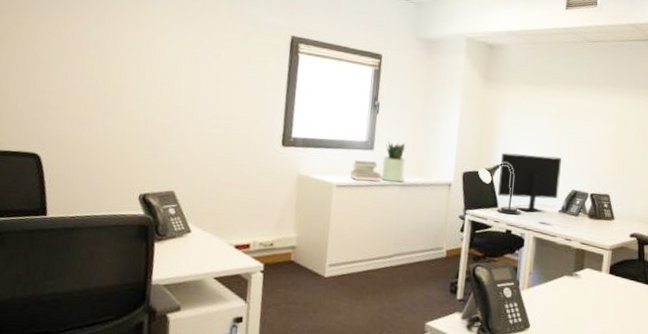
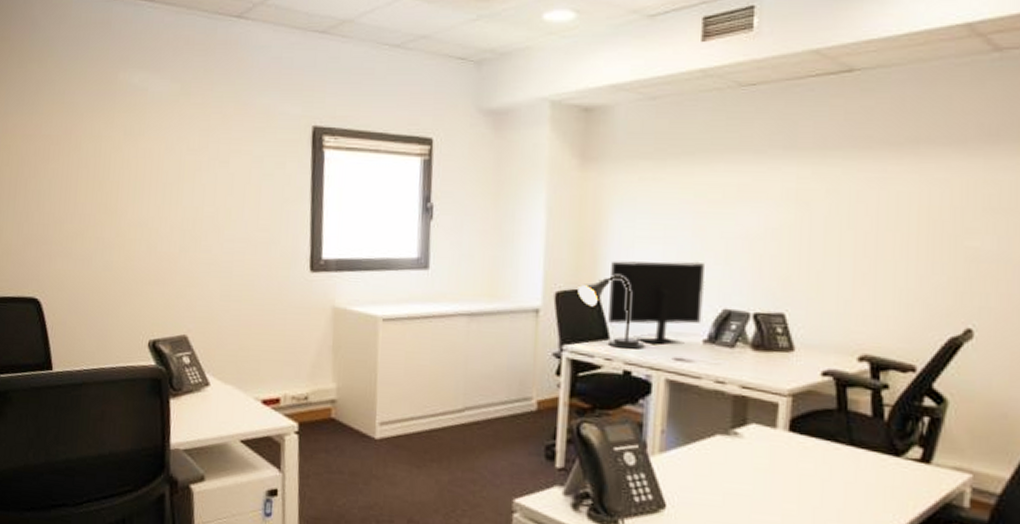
books: present [350,160,382,182] -> none [400,283,441,312]
planter: present [380,141,406,182] -> none [439,256,475,311]

